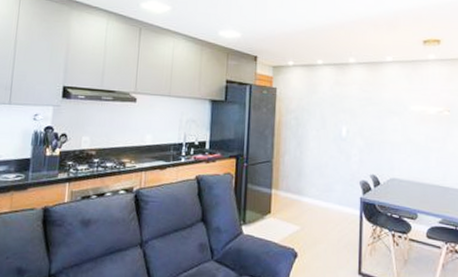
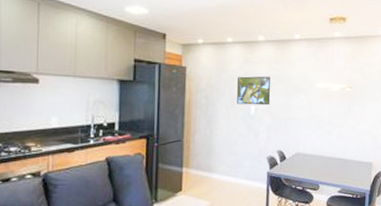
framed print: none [327,98,363,128] -> present [237,76,271,106]

